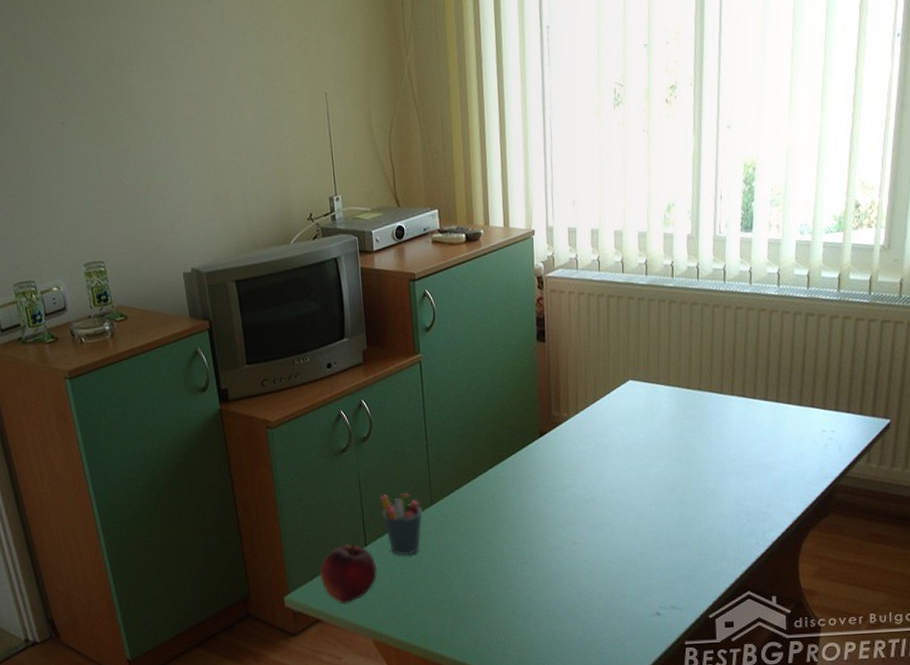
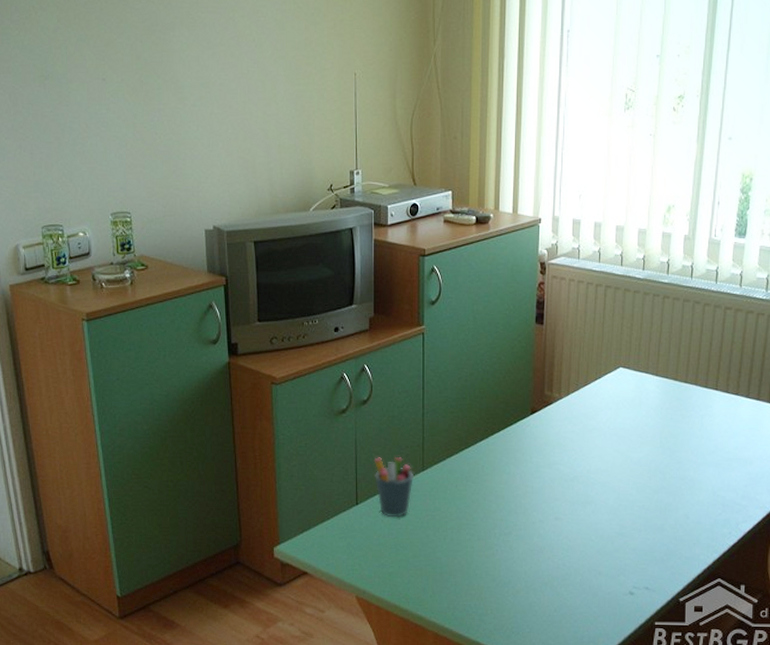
fruit: present [319,544,378,604] -> none [309,502,366,559]

